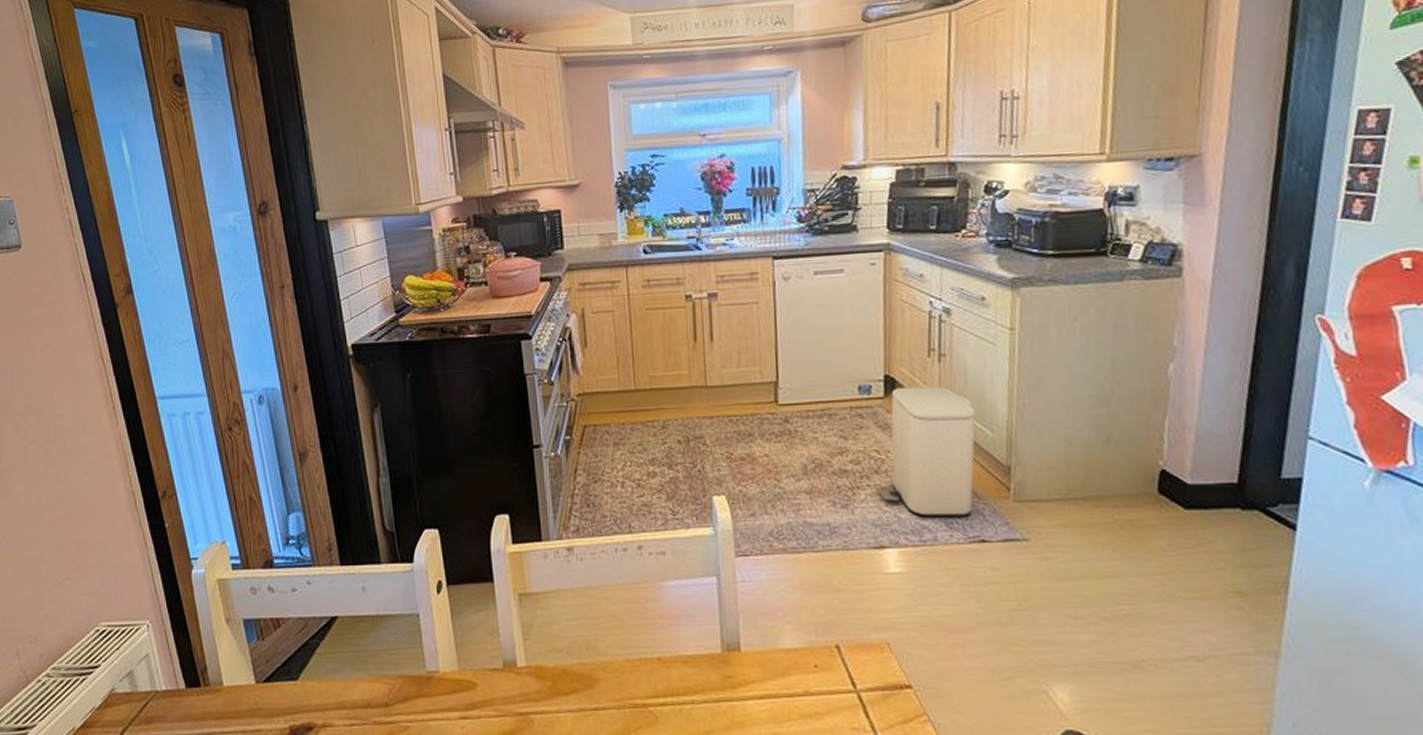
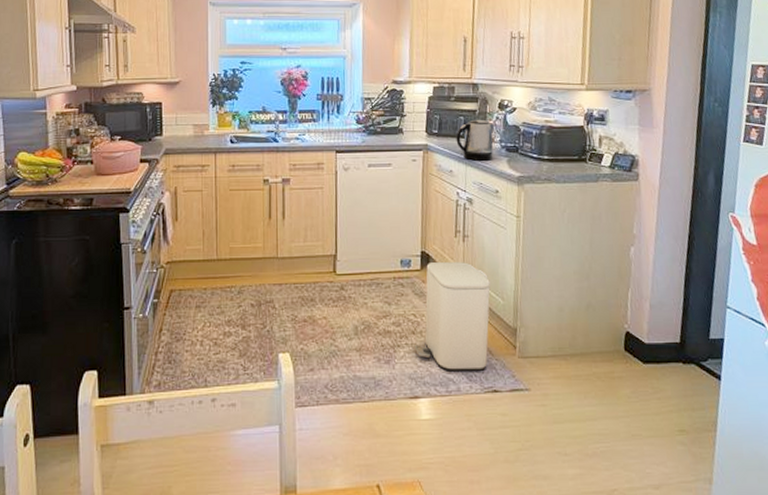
kettle: none [927,208,980,261] -> present [456,119,495,161]

